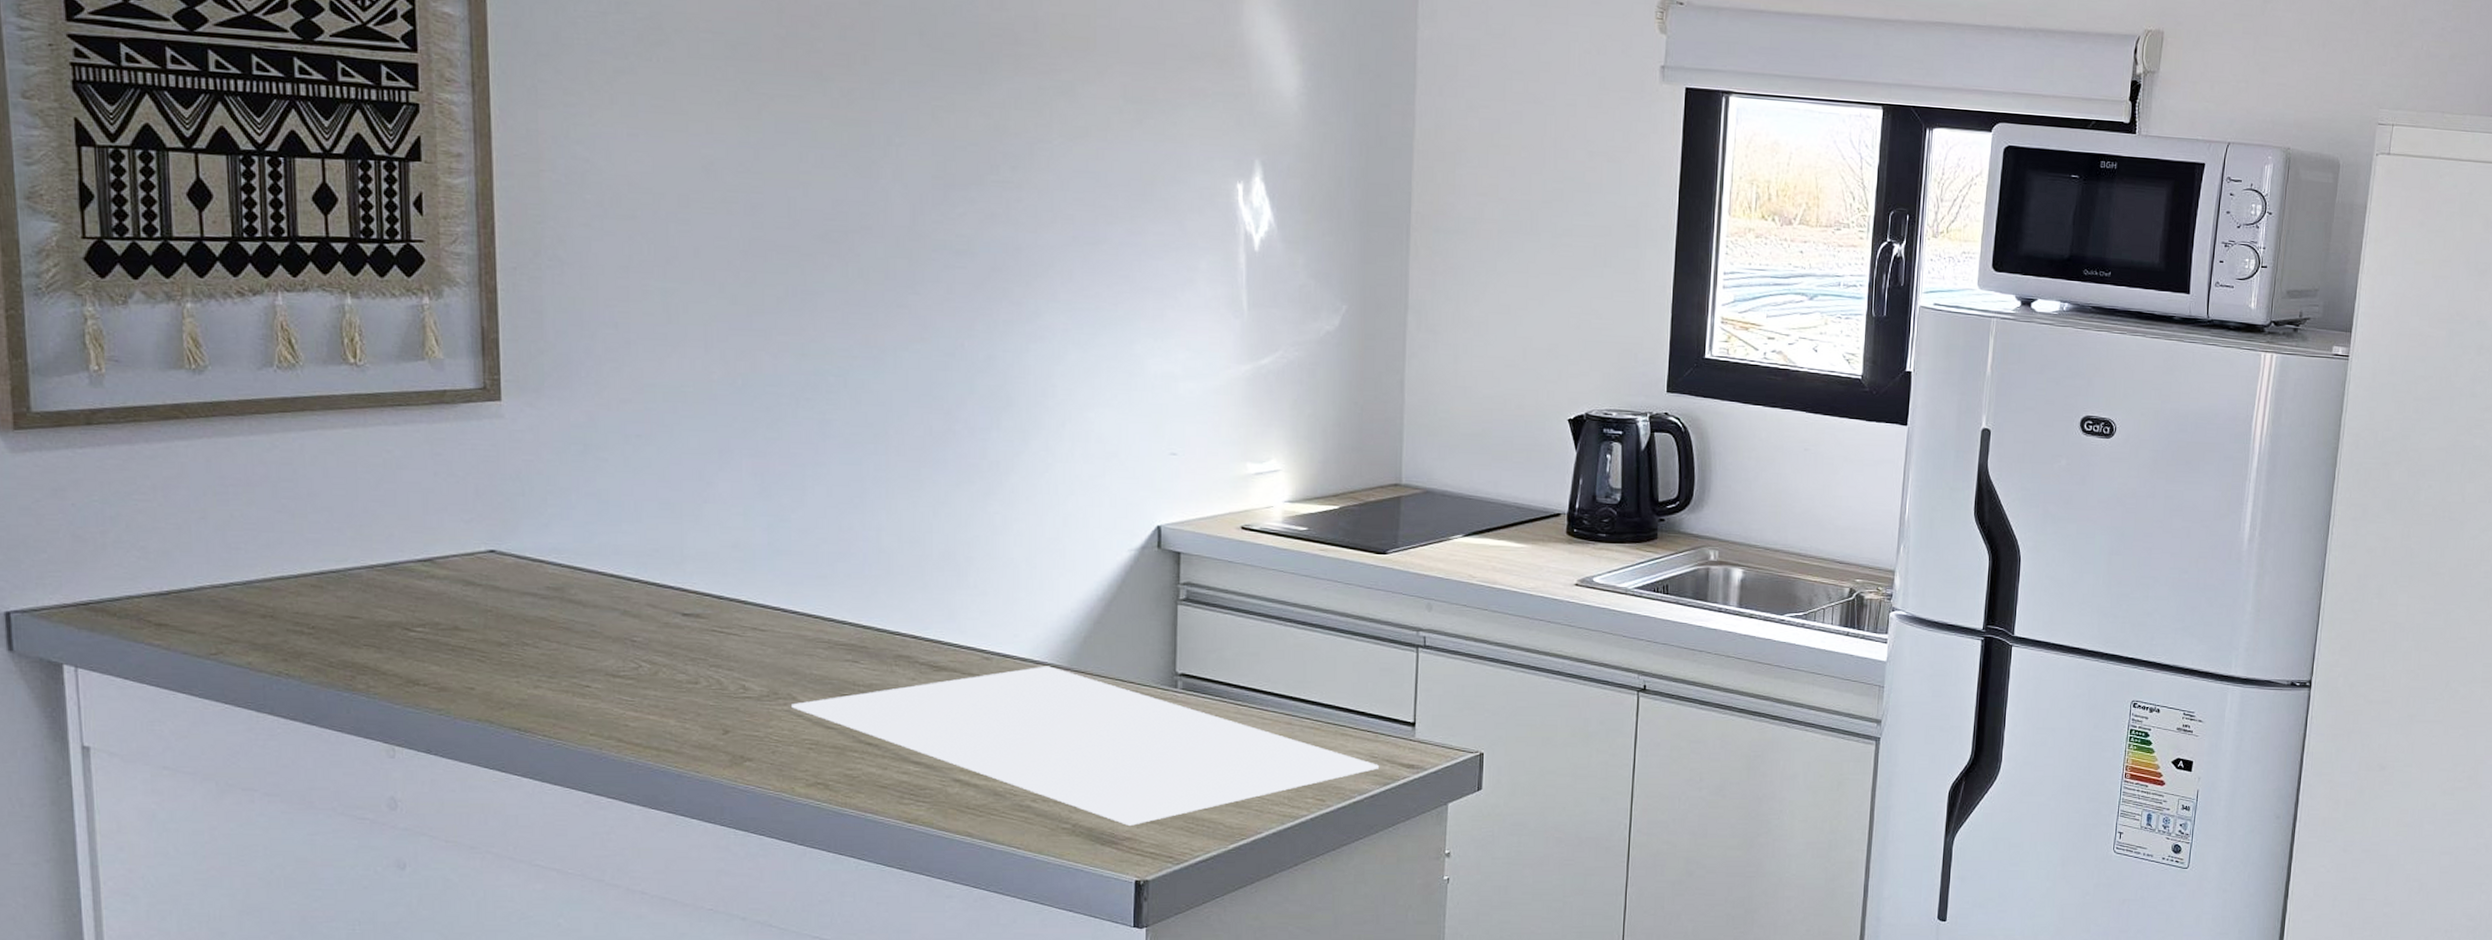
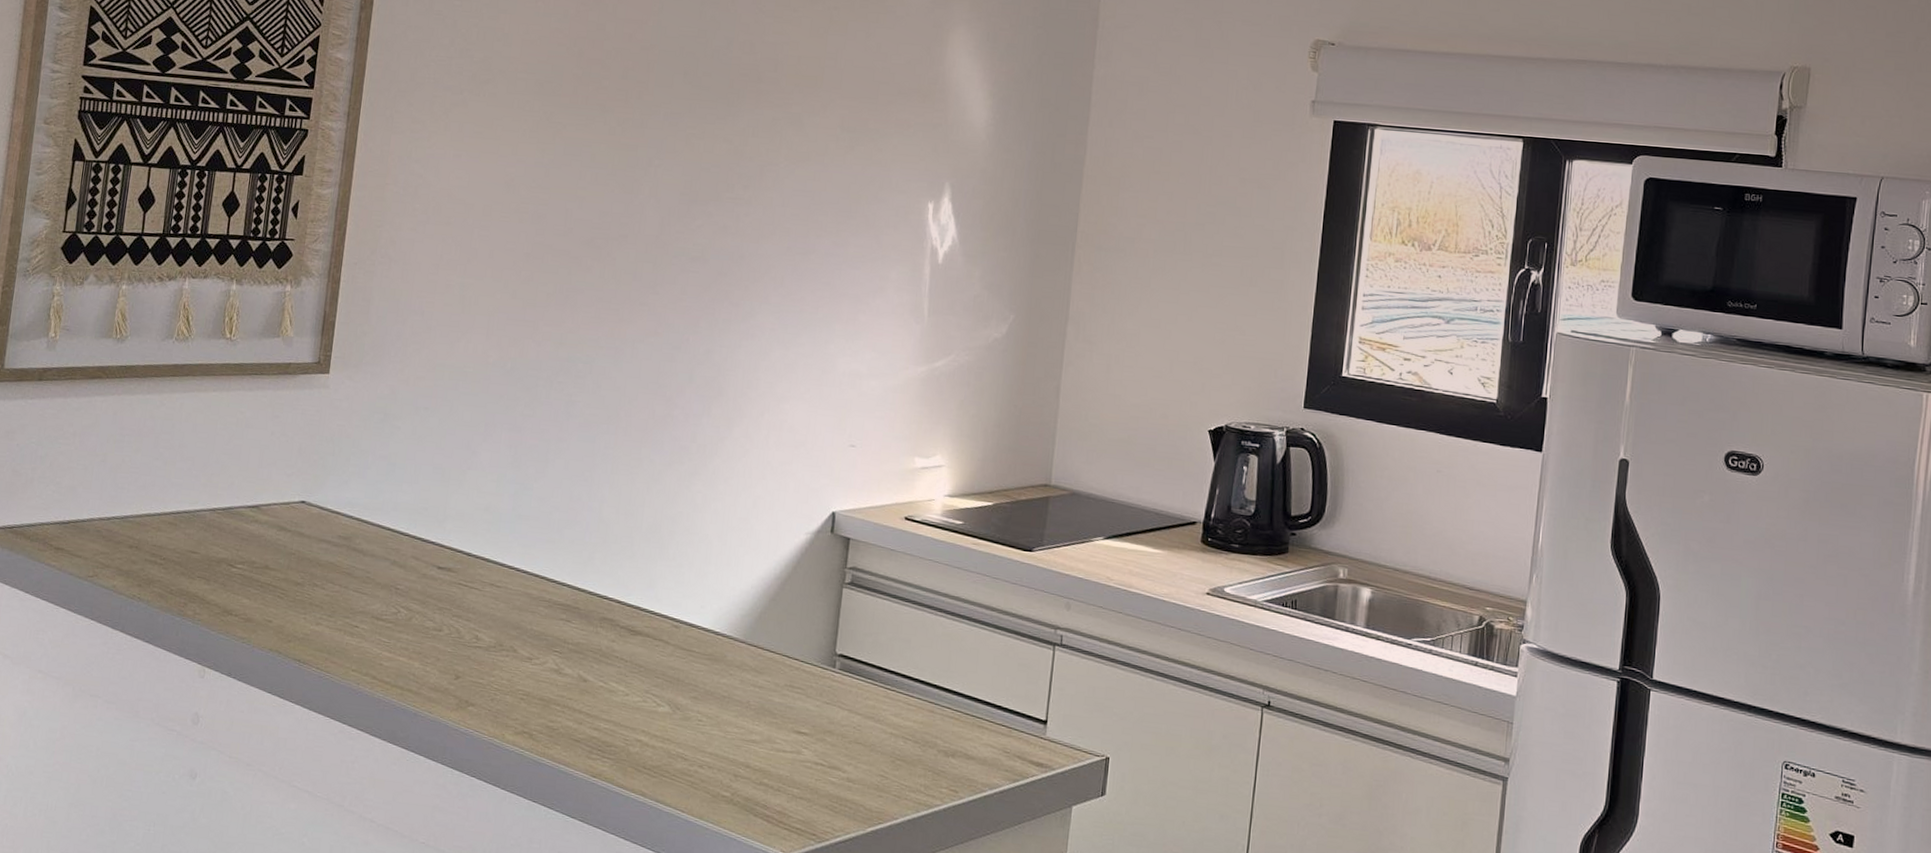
cutting board: present [792,666,1379,826] -> none [512,637,1010,800]

